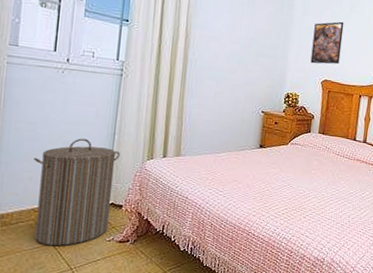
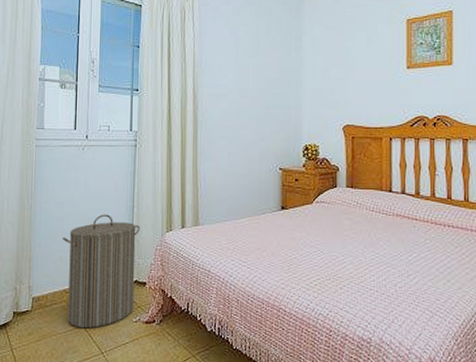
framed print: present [310,21,344,65] -> none [327,57,361,108]

